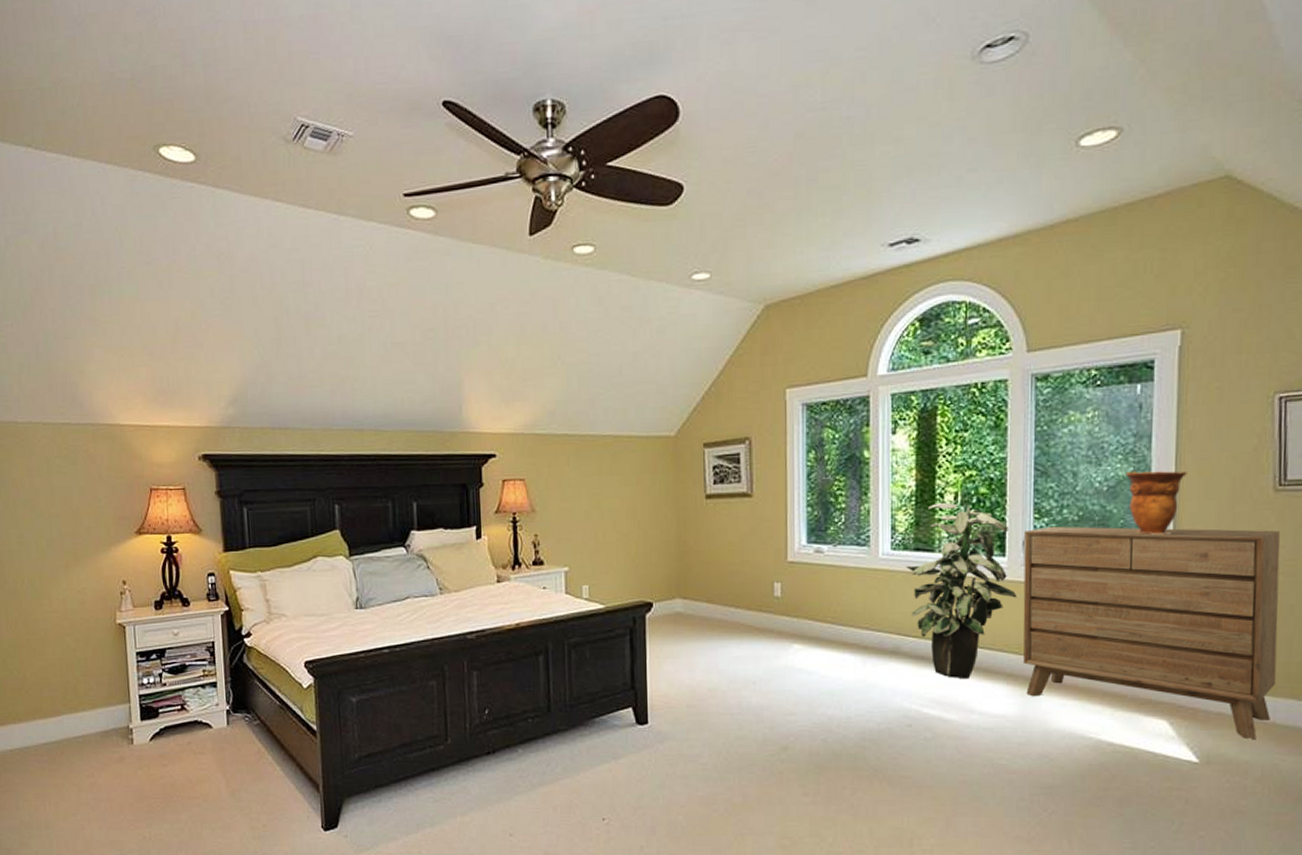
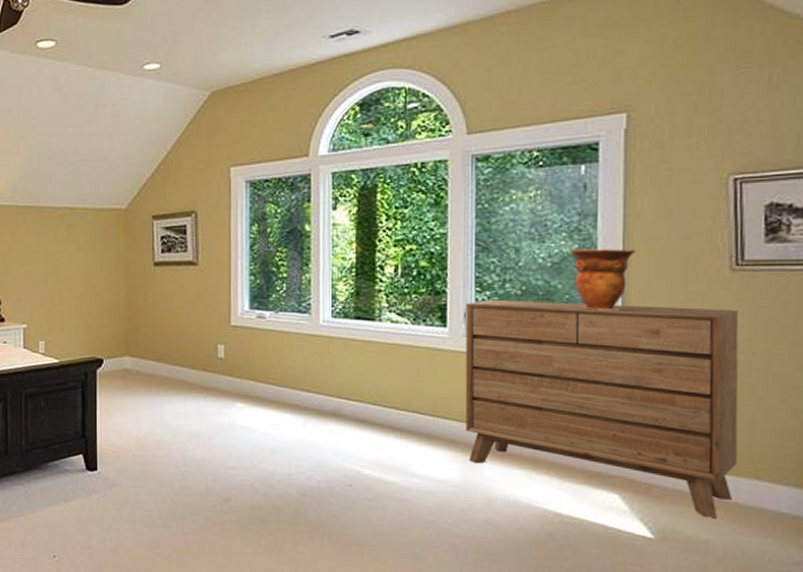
indoor plant: present [906,503,1017,680] -> none [346,275,459,444]

